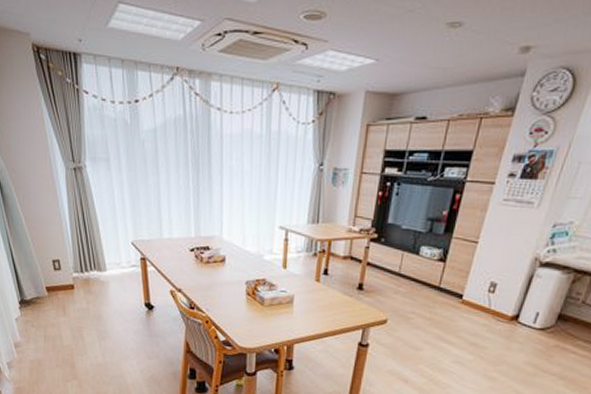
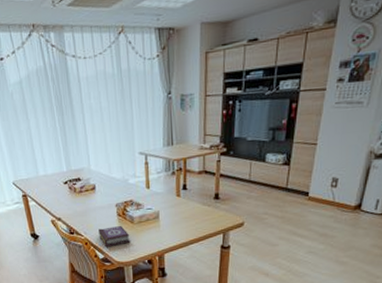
book: none [223,306,258,329] -> present [98,226,131,247]

